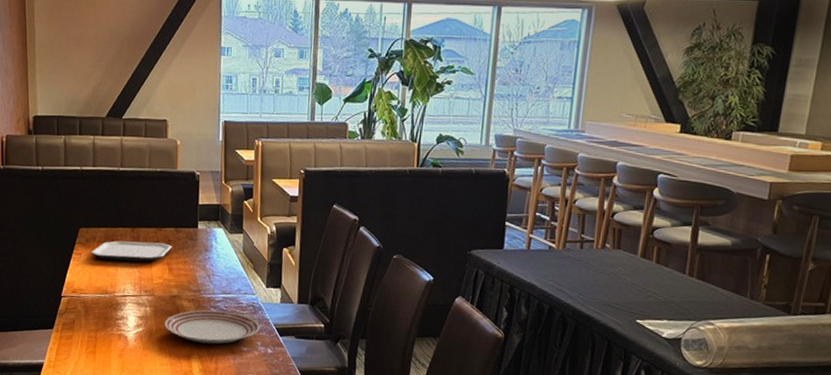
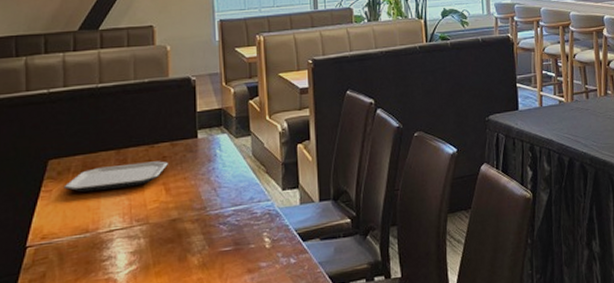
dinner plate: present [164,310,260,344] -> none [163,225,279,269]

